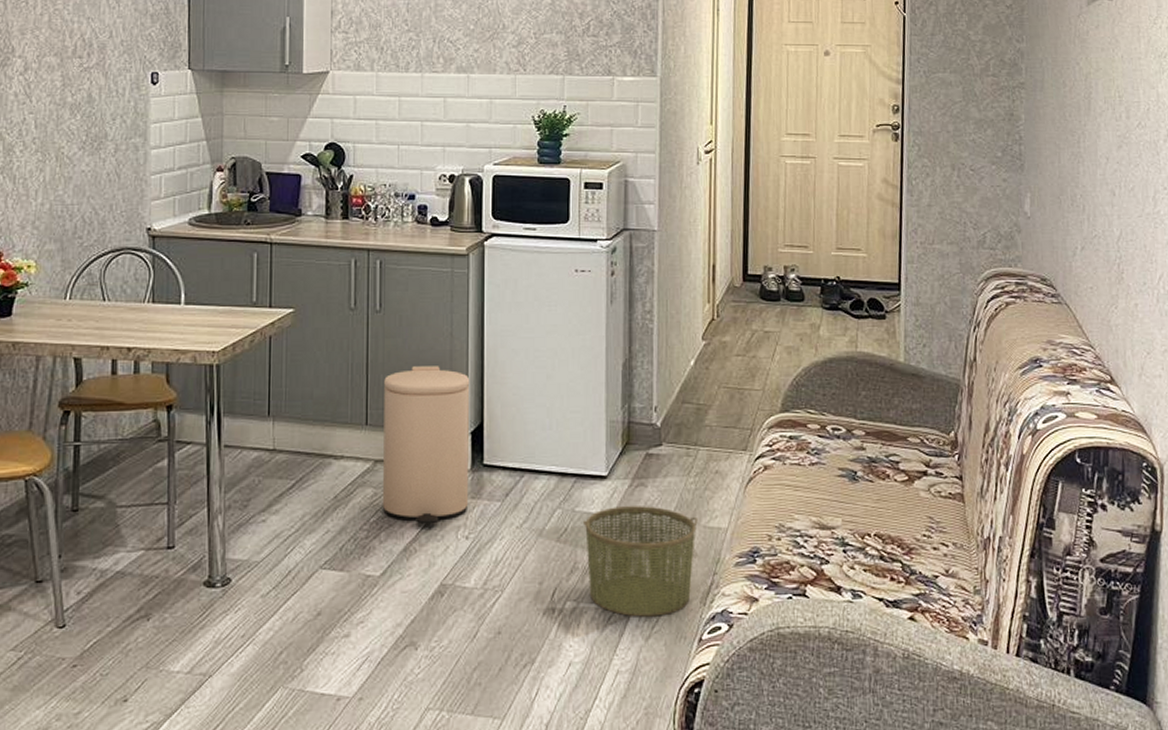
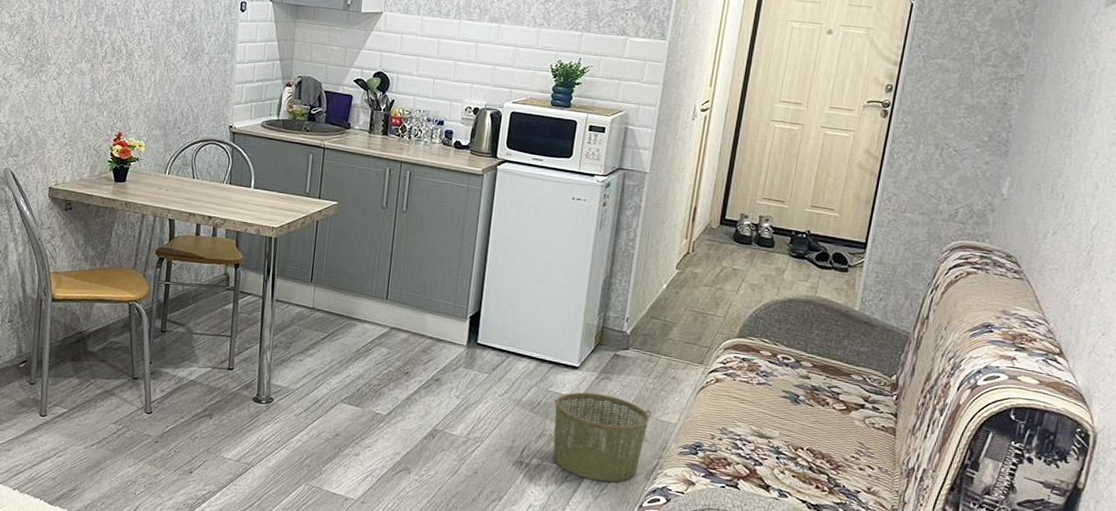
pedal bin: present [383,366,470,525] -> none [393,259,474,383]

